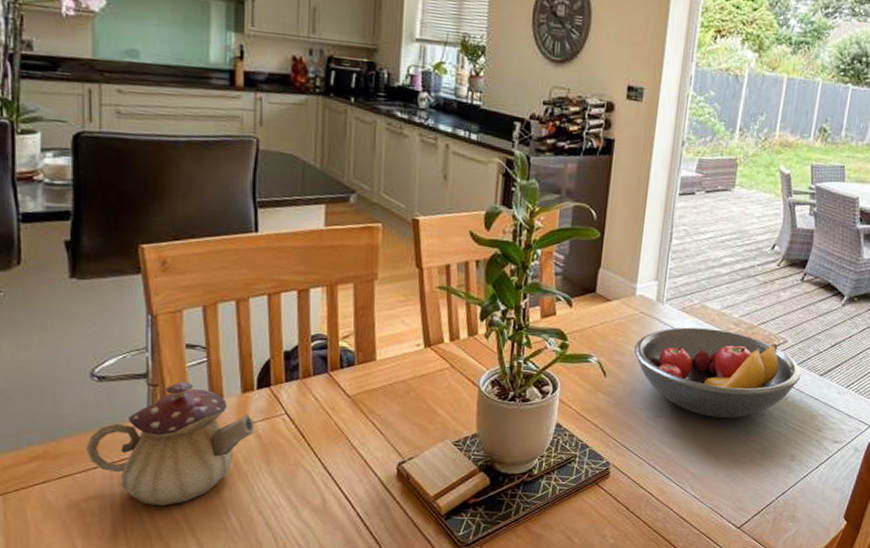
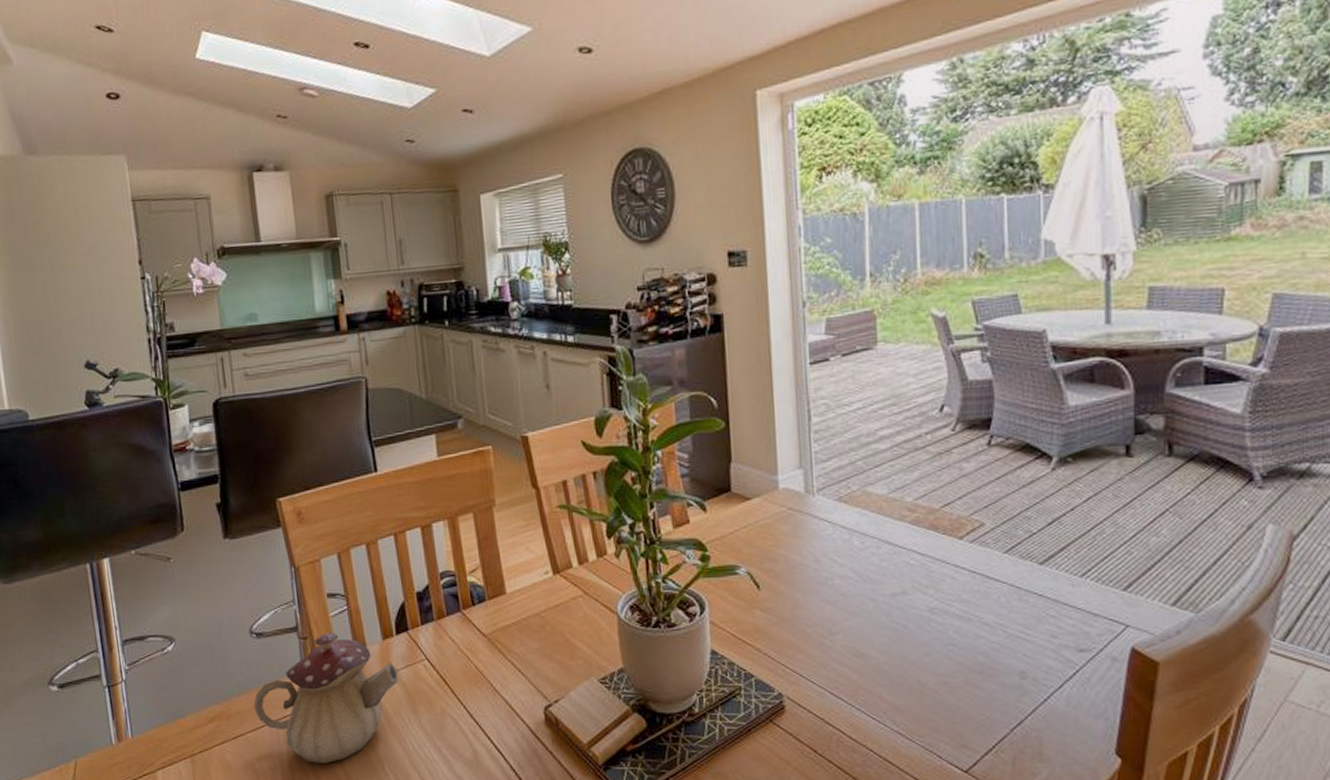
fruit bowl: present [634,327,801,418] -> none [789,518,1013,629]

